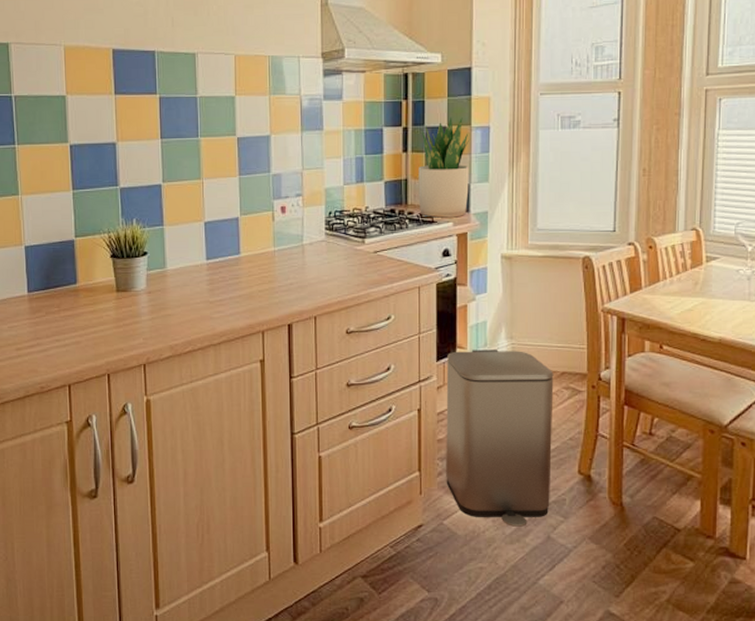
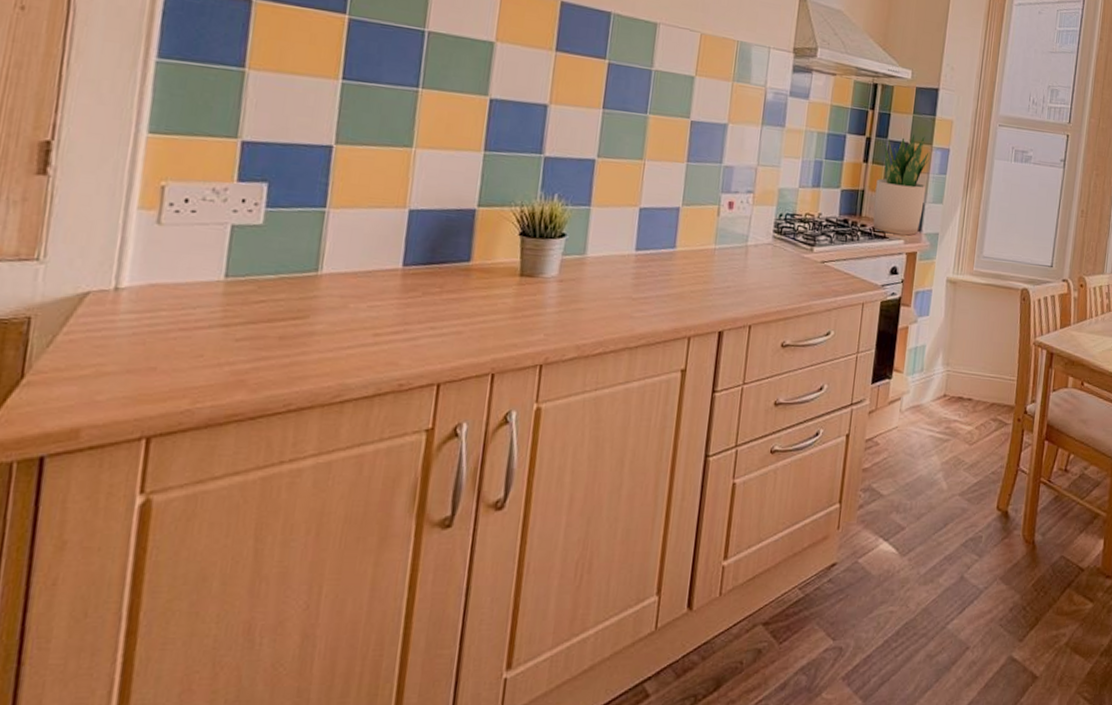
pedal bin: present [446,350,554,527] -> none [866,374,984,566]

